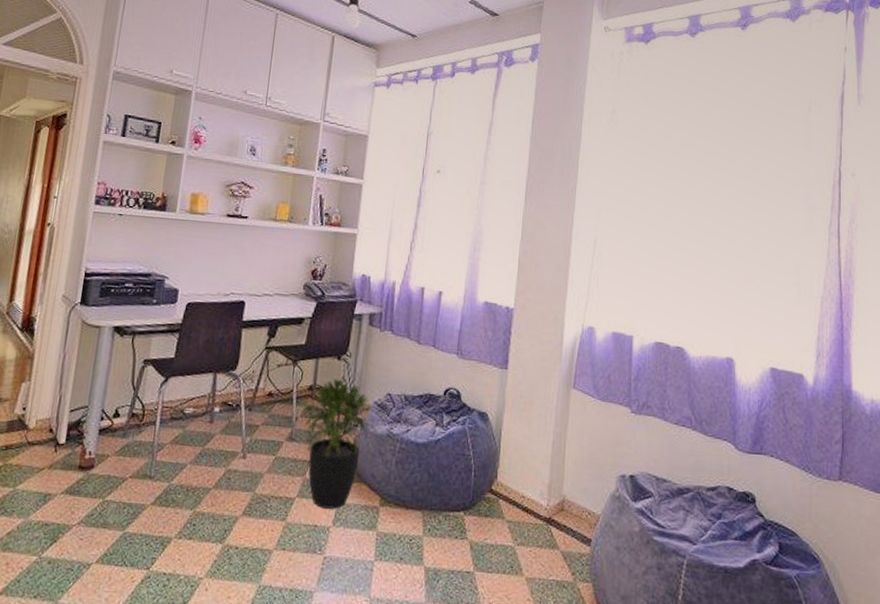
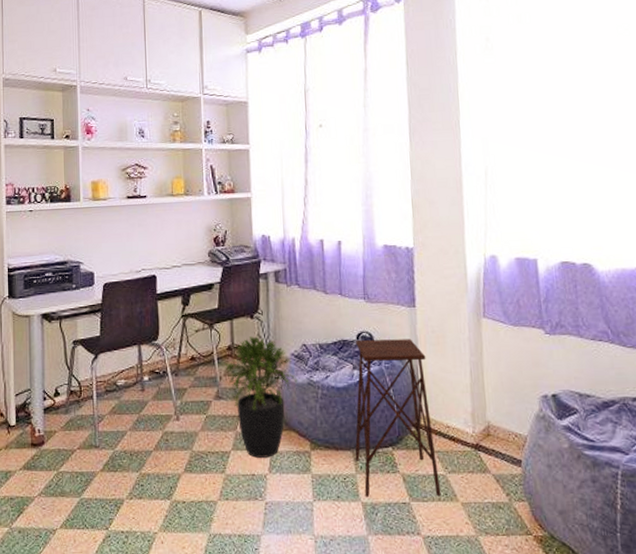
side table: none [424,397,511,569] -> present [355,339,442,498]

